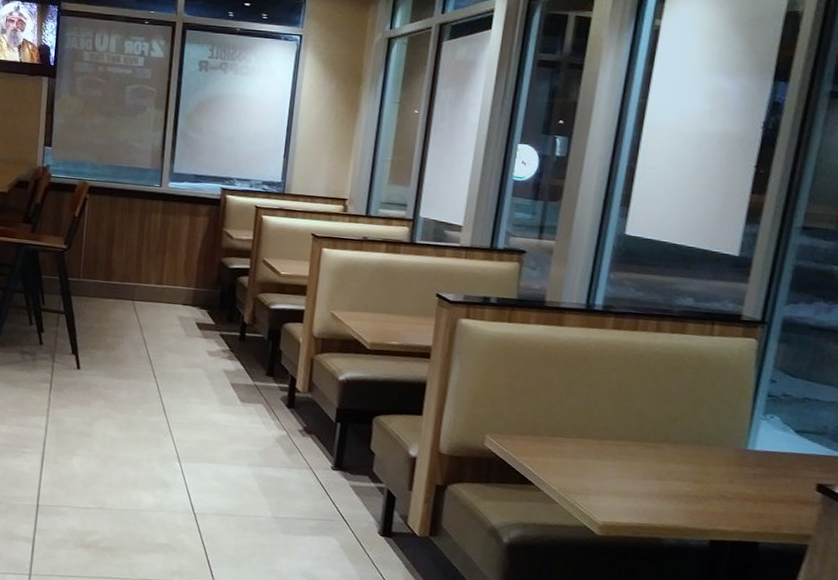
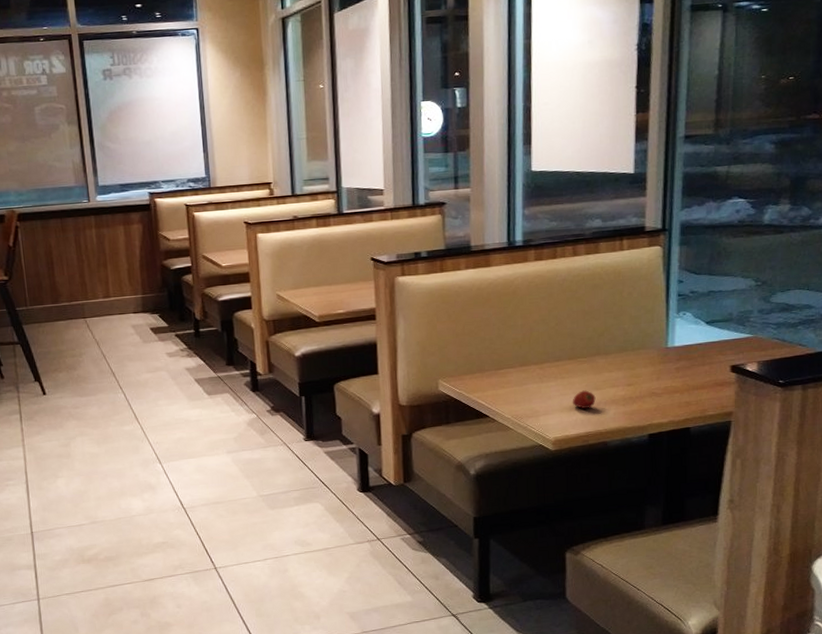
fruit: none [628,477,657,498] -> present [572,390,596,409]

